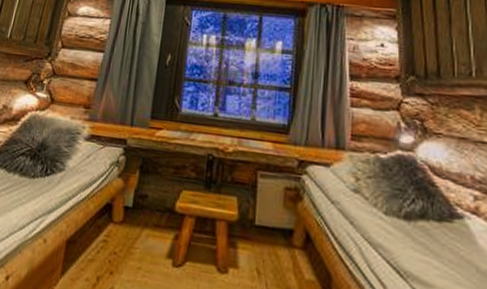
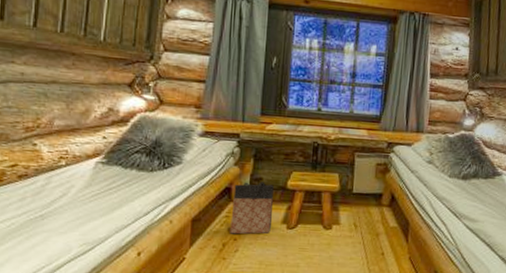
bag: none [106,198,160,270] -> present [230,181,274,235]

